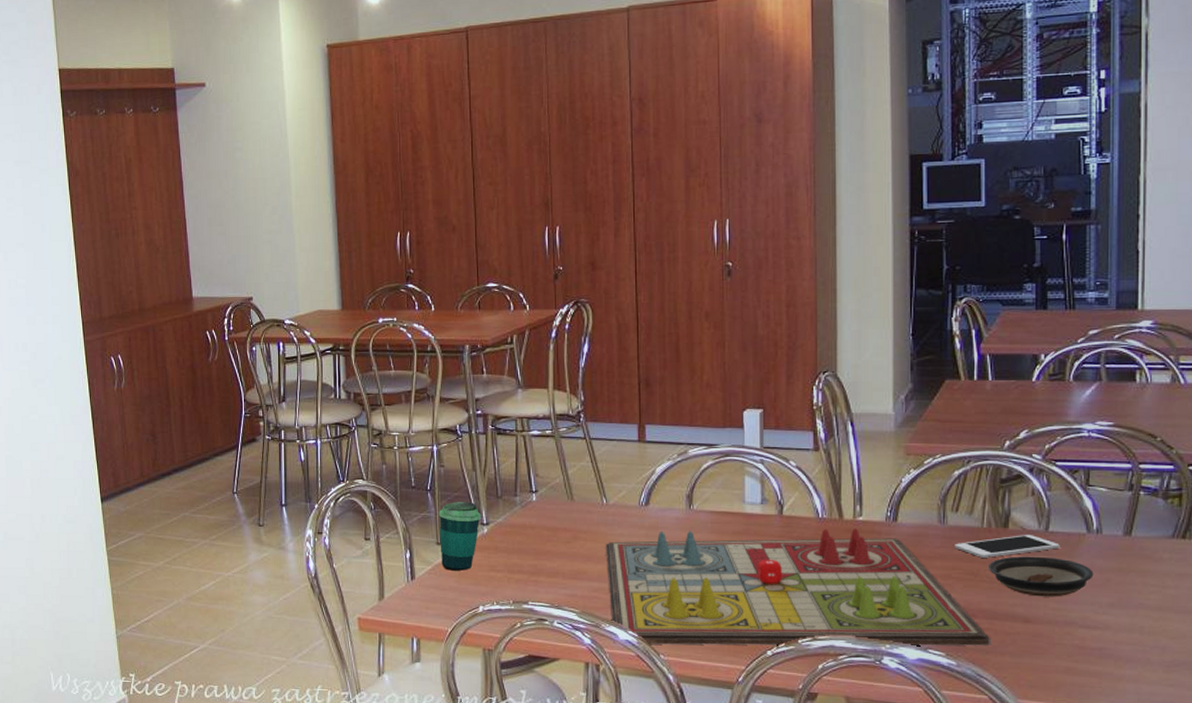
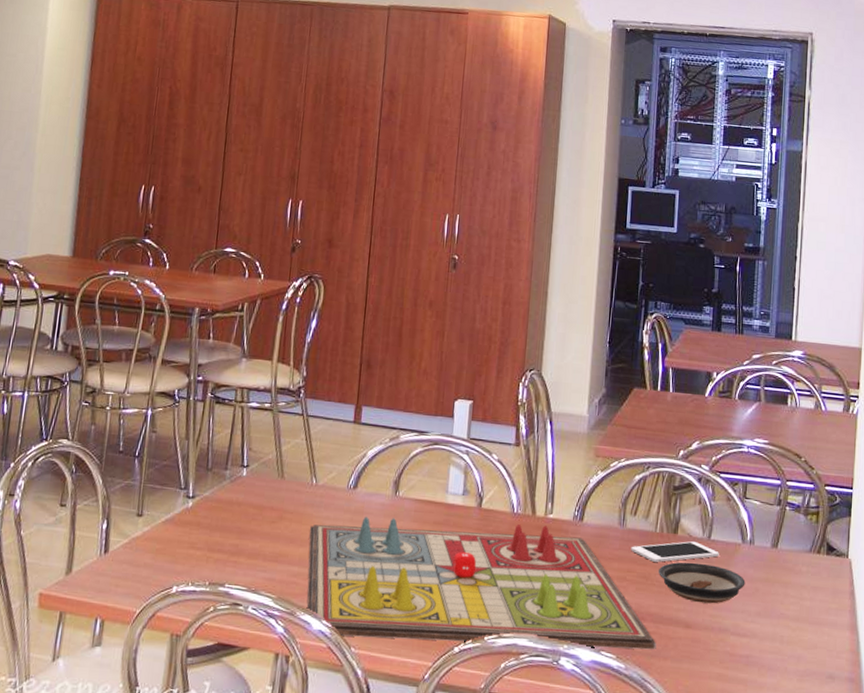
cup: present [438,502,481,571] -> none [139,471,188,547]

